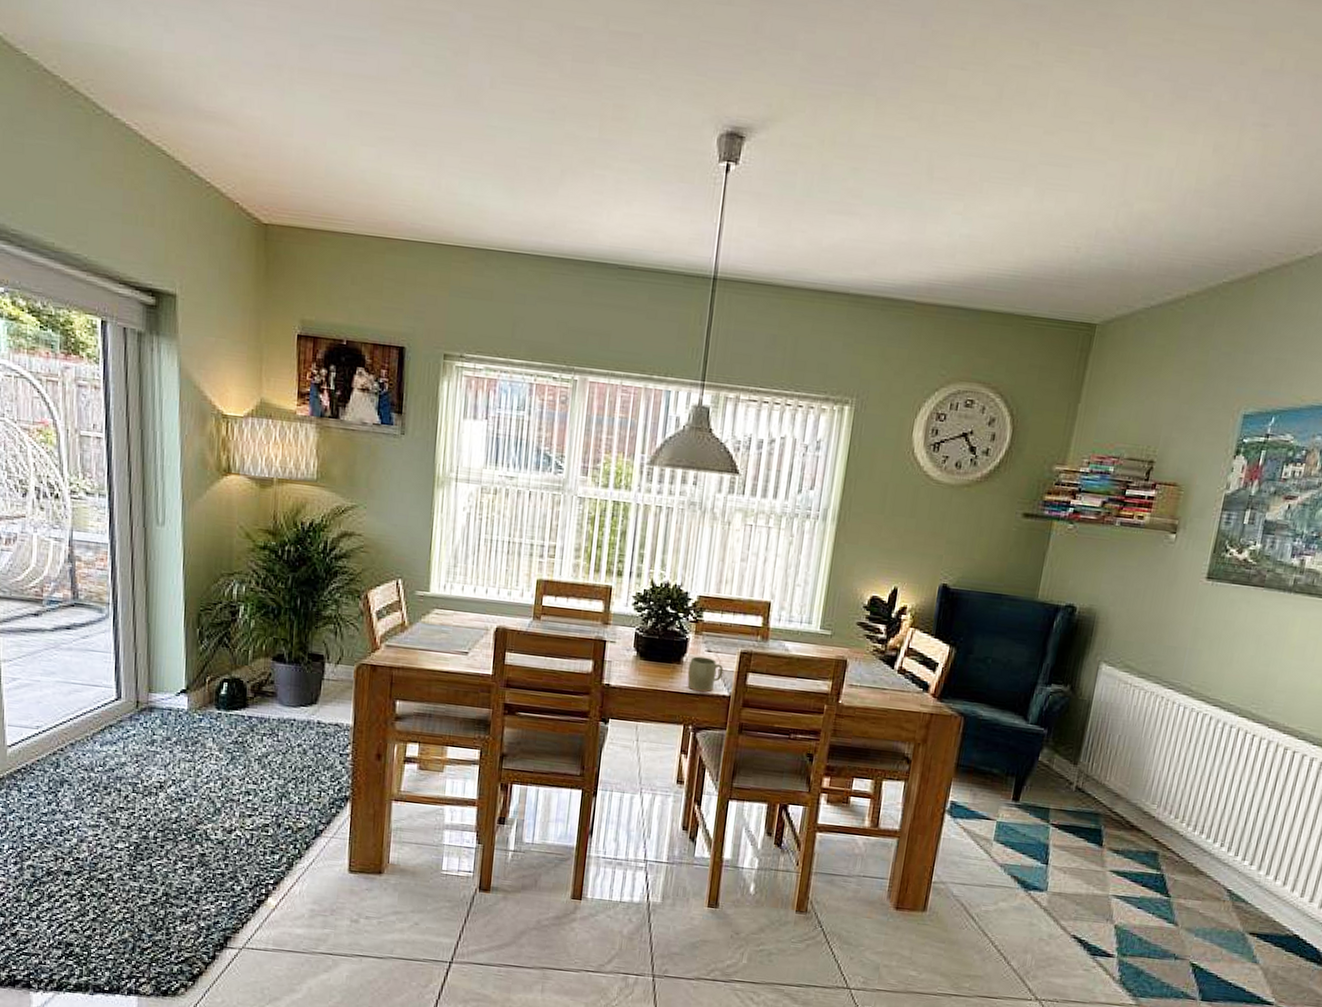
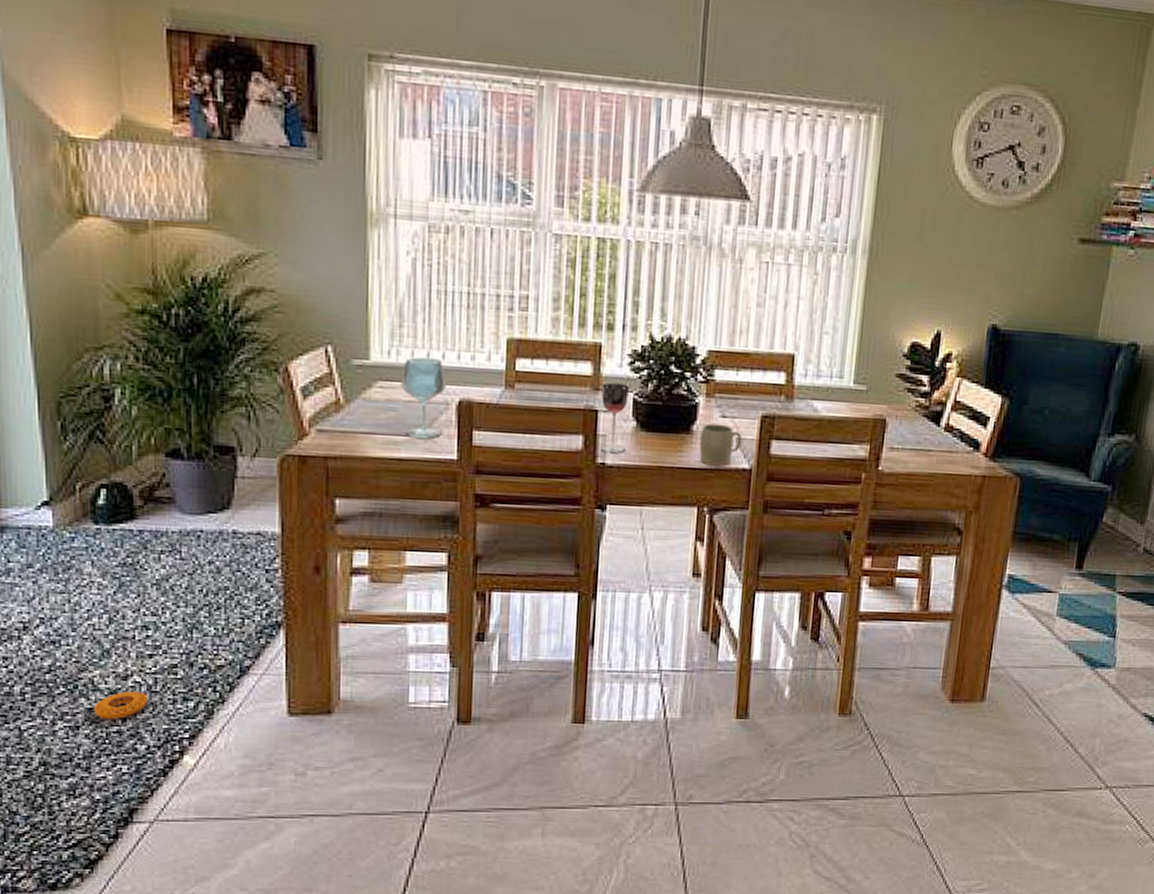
dog toy: none [205,842,246,864] -> present [93,692,149,719]
wine glass: none [452,591,488,657] -> present [401,357,447,439]
wineglass: none [606,619,632,677] -> present [601,383,629,454]

